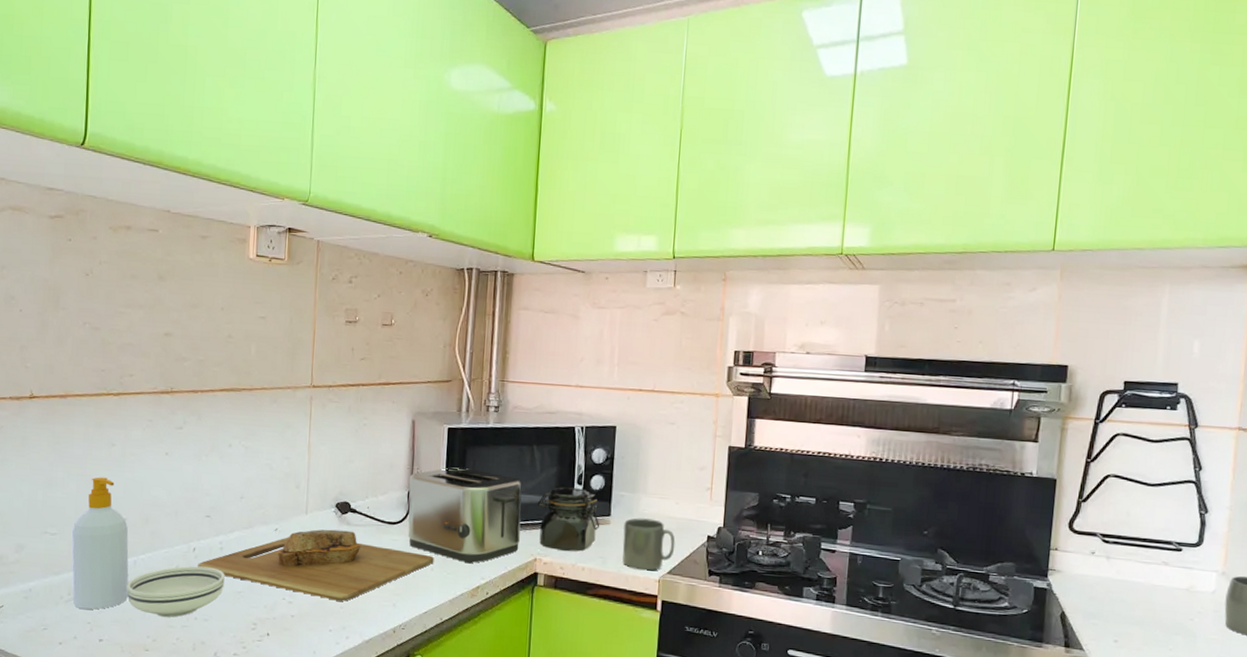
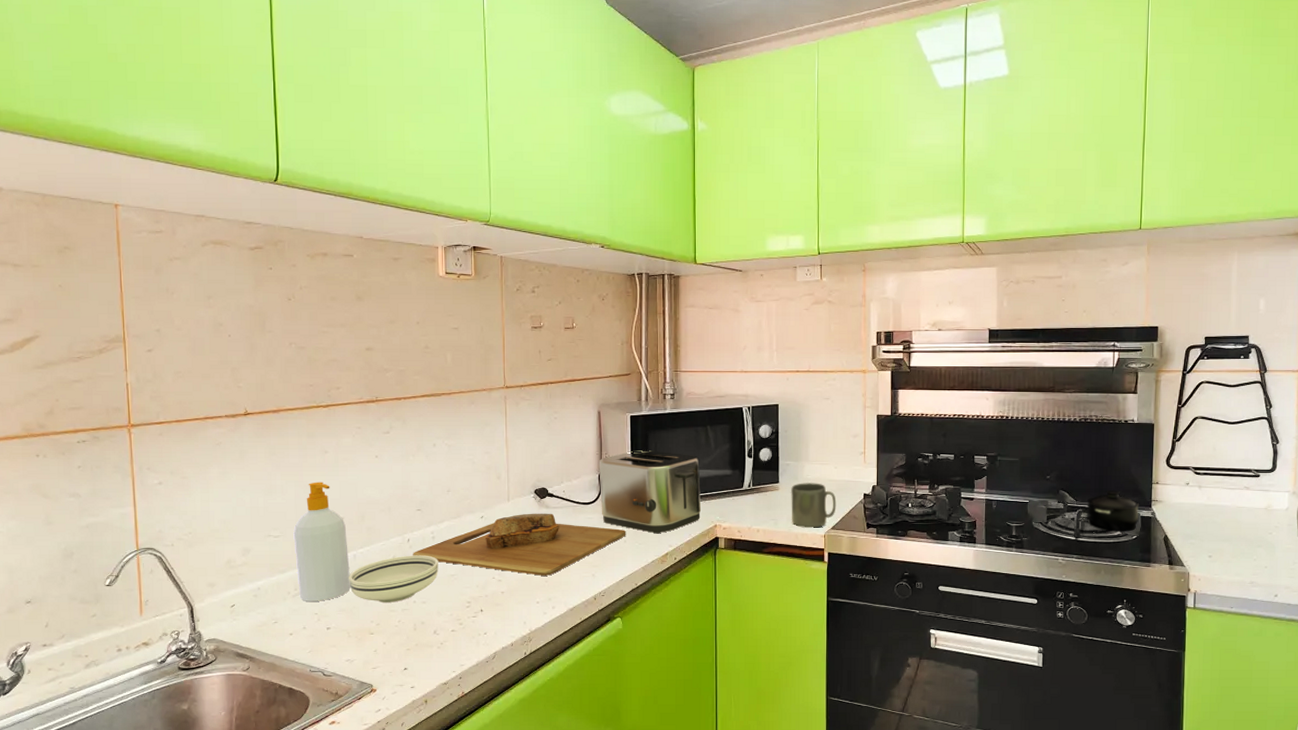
jar: present [537,487,600,552] -> none [714,461,770,517]
saucepan: none [968,553,1032,605] -> present [1086,490,1139,532]

